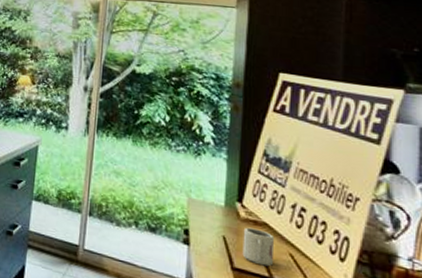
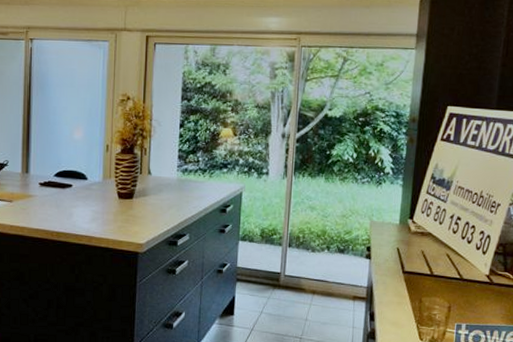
cup: present [242,227,275,267] -> none [411,238,437,267]

